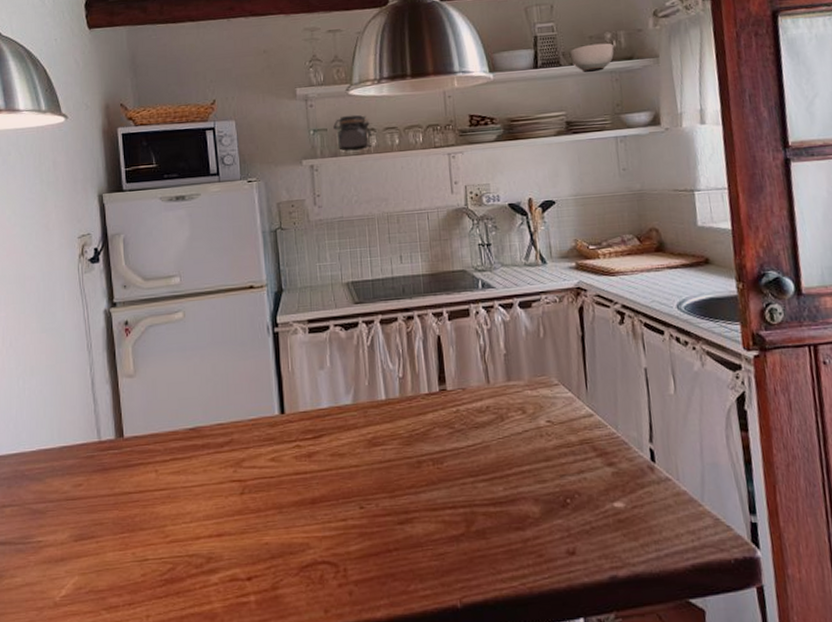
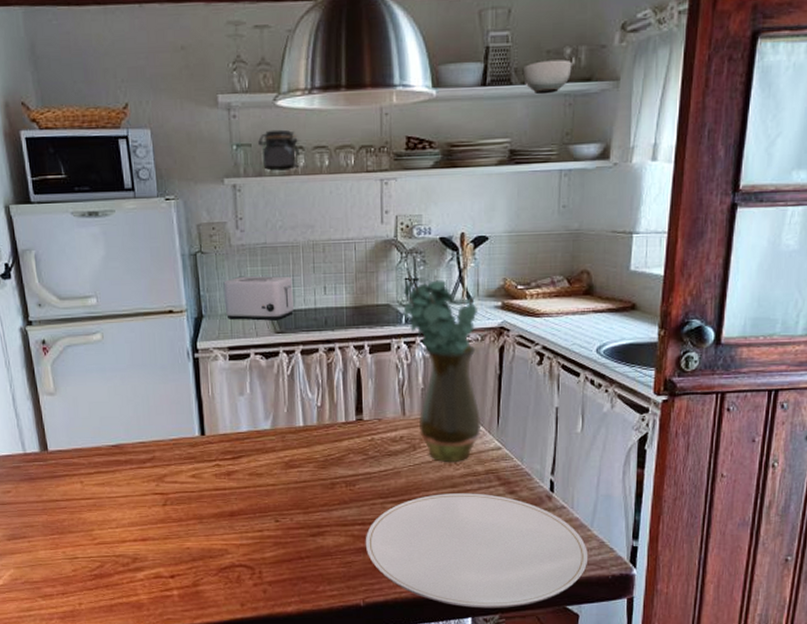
toaster: none [302,247,371,292] -> present [223,276,294,321]
plate: none [457,466,705,606] -> present [365,493,589,609]
vase: none [478,237,570,434] -> present [403,272,480,463]

